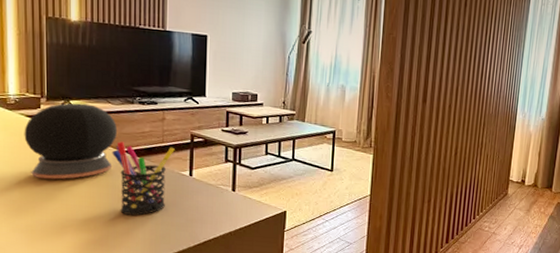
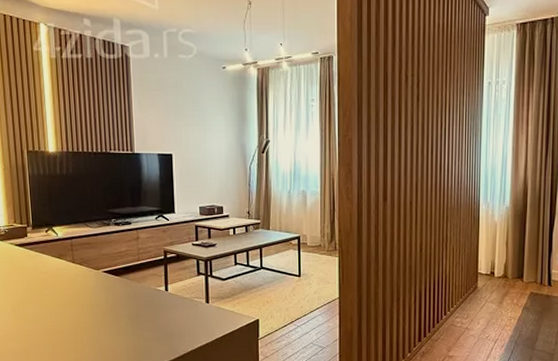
speaker: present [24,103,118,180] -> none [14,229,97,303]
pen holder: present [111,141,175,216] -> none [93,262,150,333]

